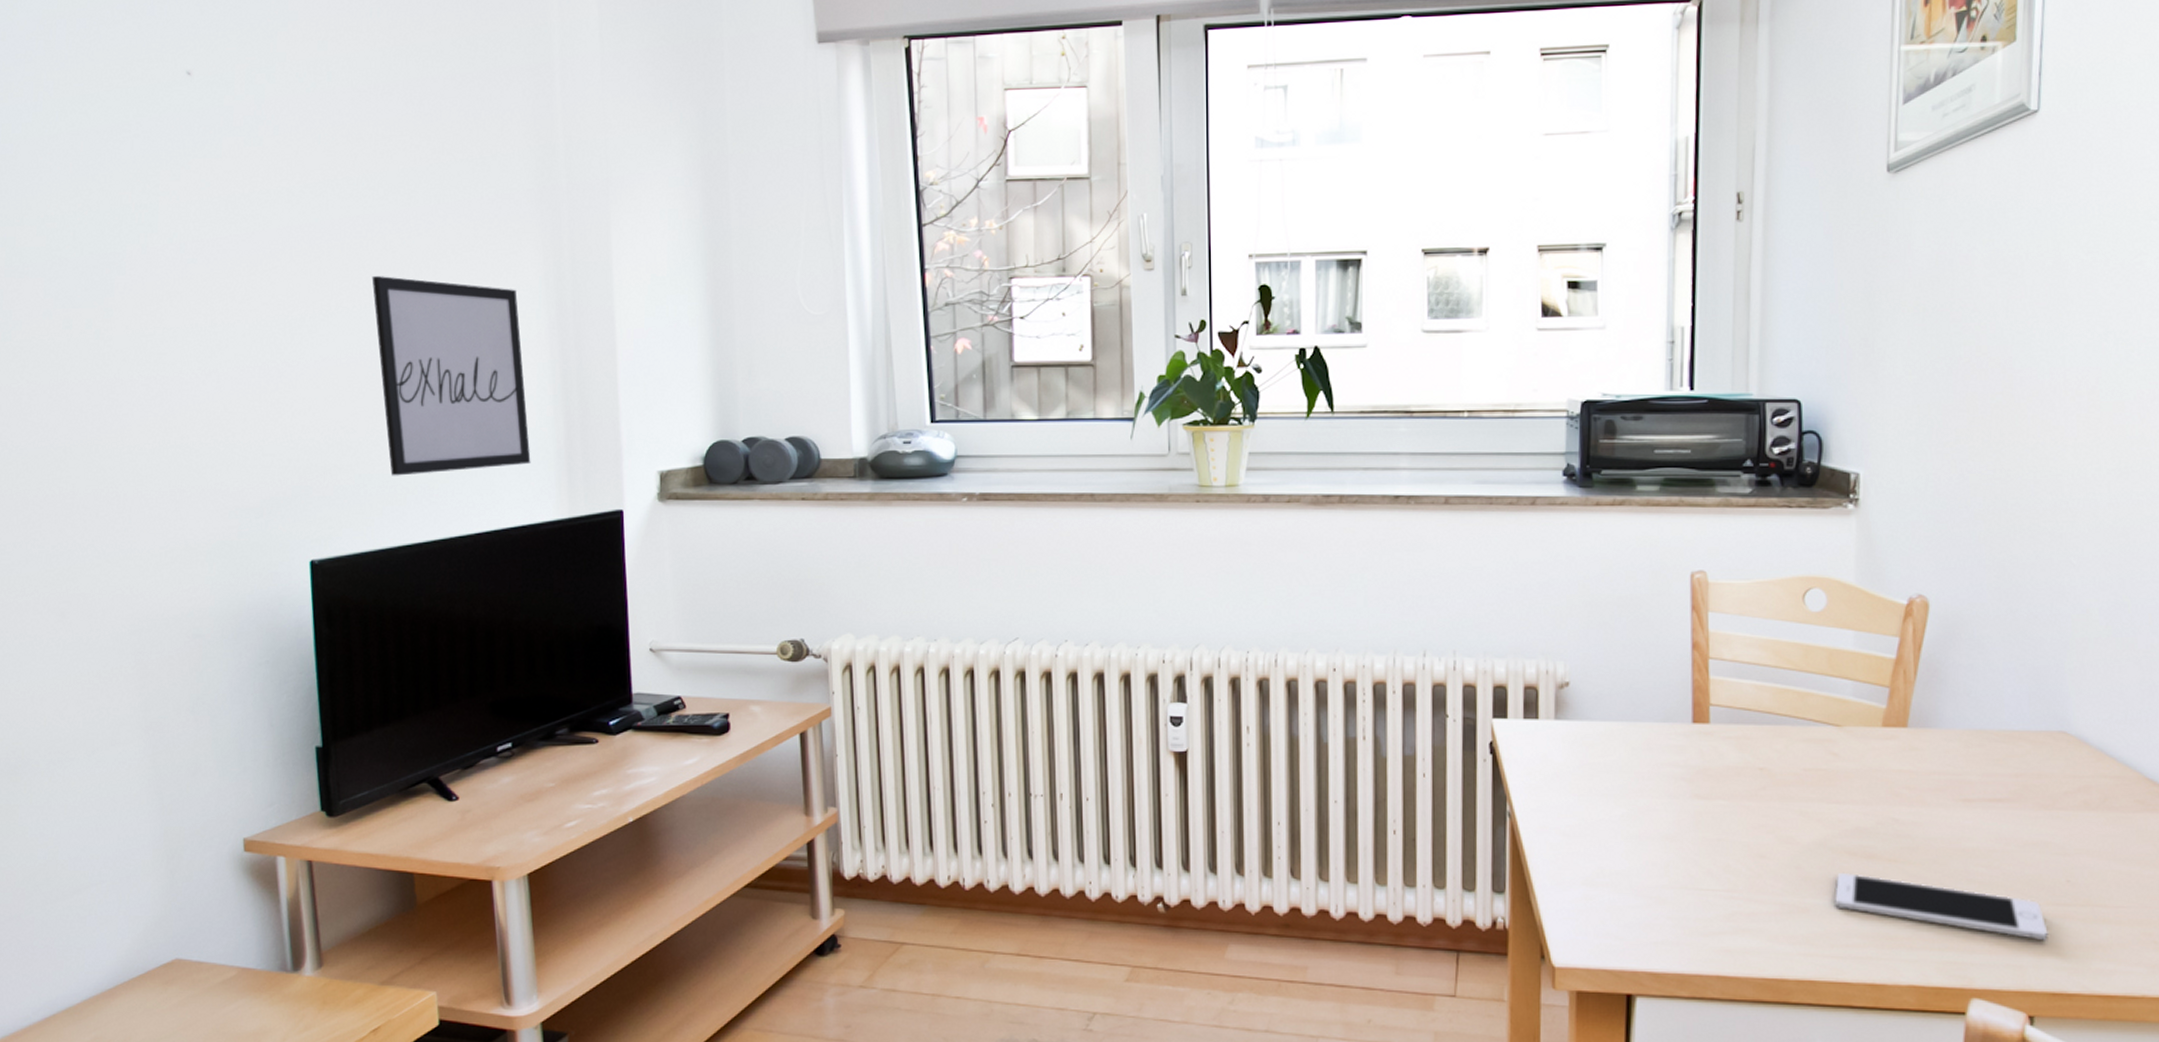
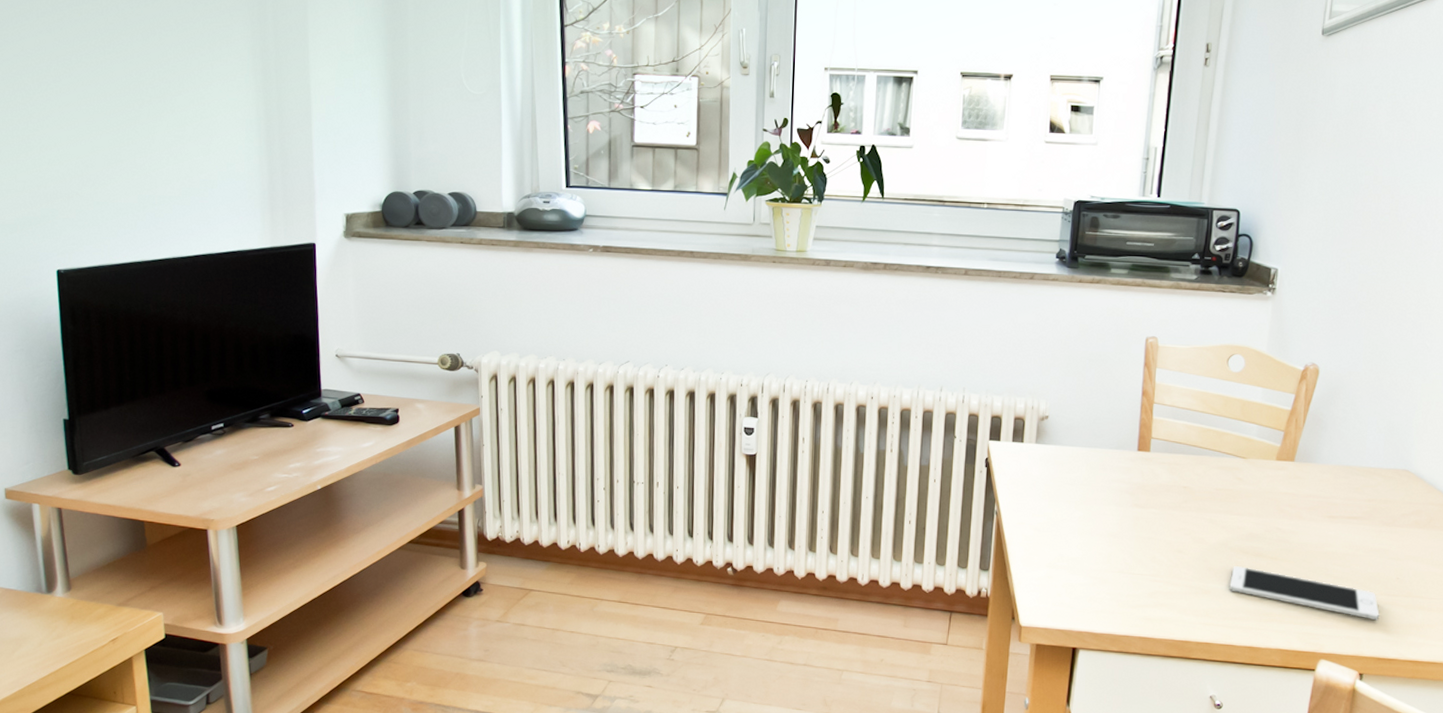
wall art: present [371,276,531,476] -> none [106,38,240,205]

